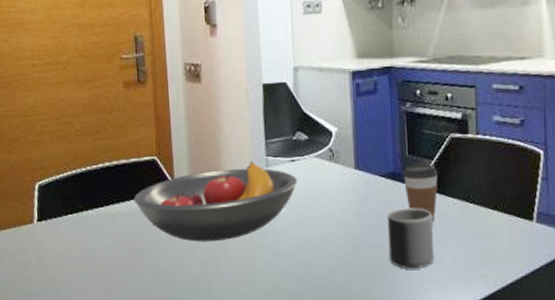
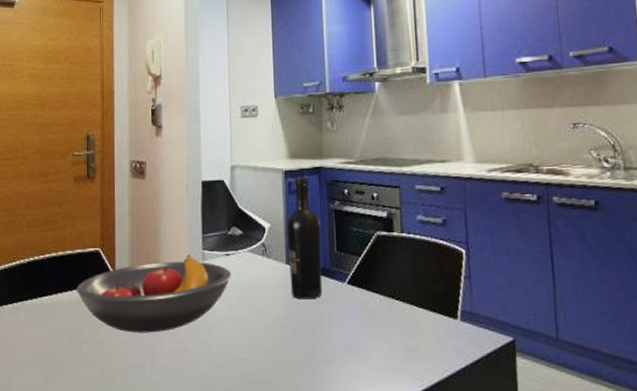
wine bottle: none [355,78,394,205] -> present [287,177,323,300]
mug: present [387,208,435,268] -> none [316,303,363,364]
coffee cup: present [403,164,438,222] -> none [332,261,365,318]

